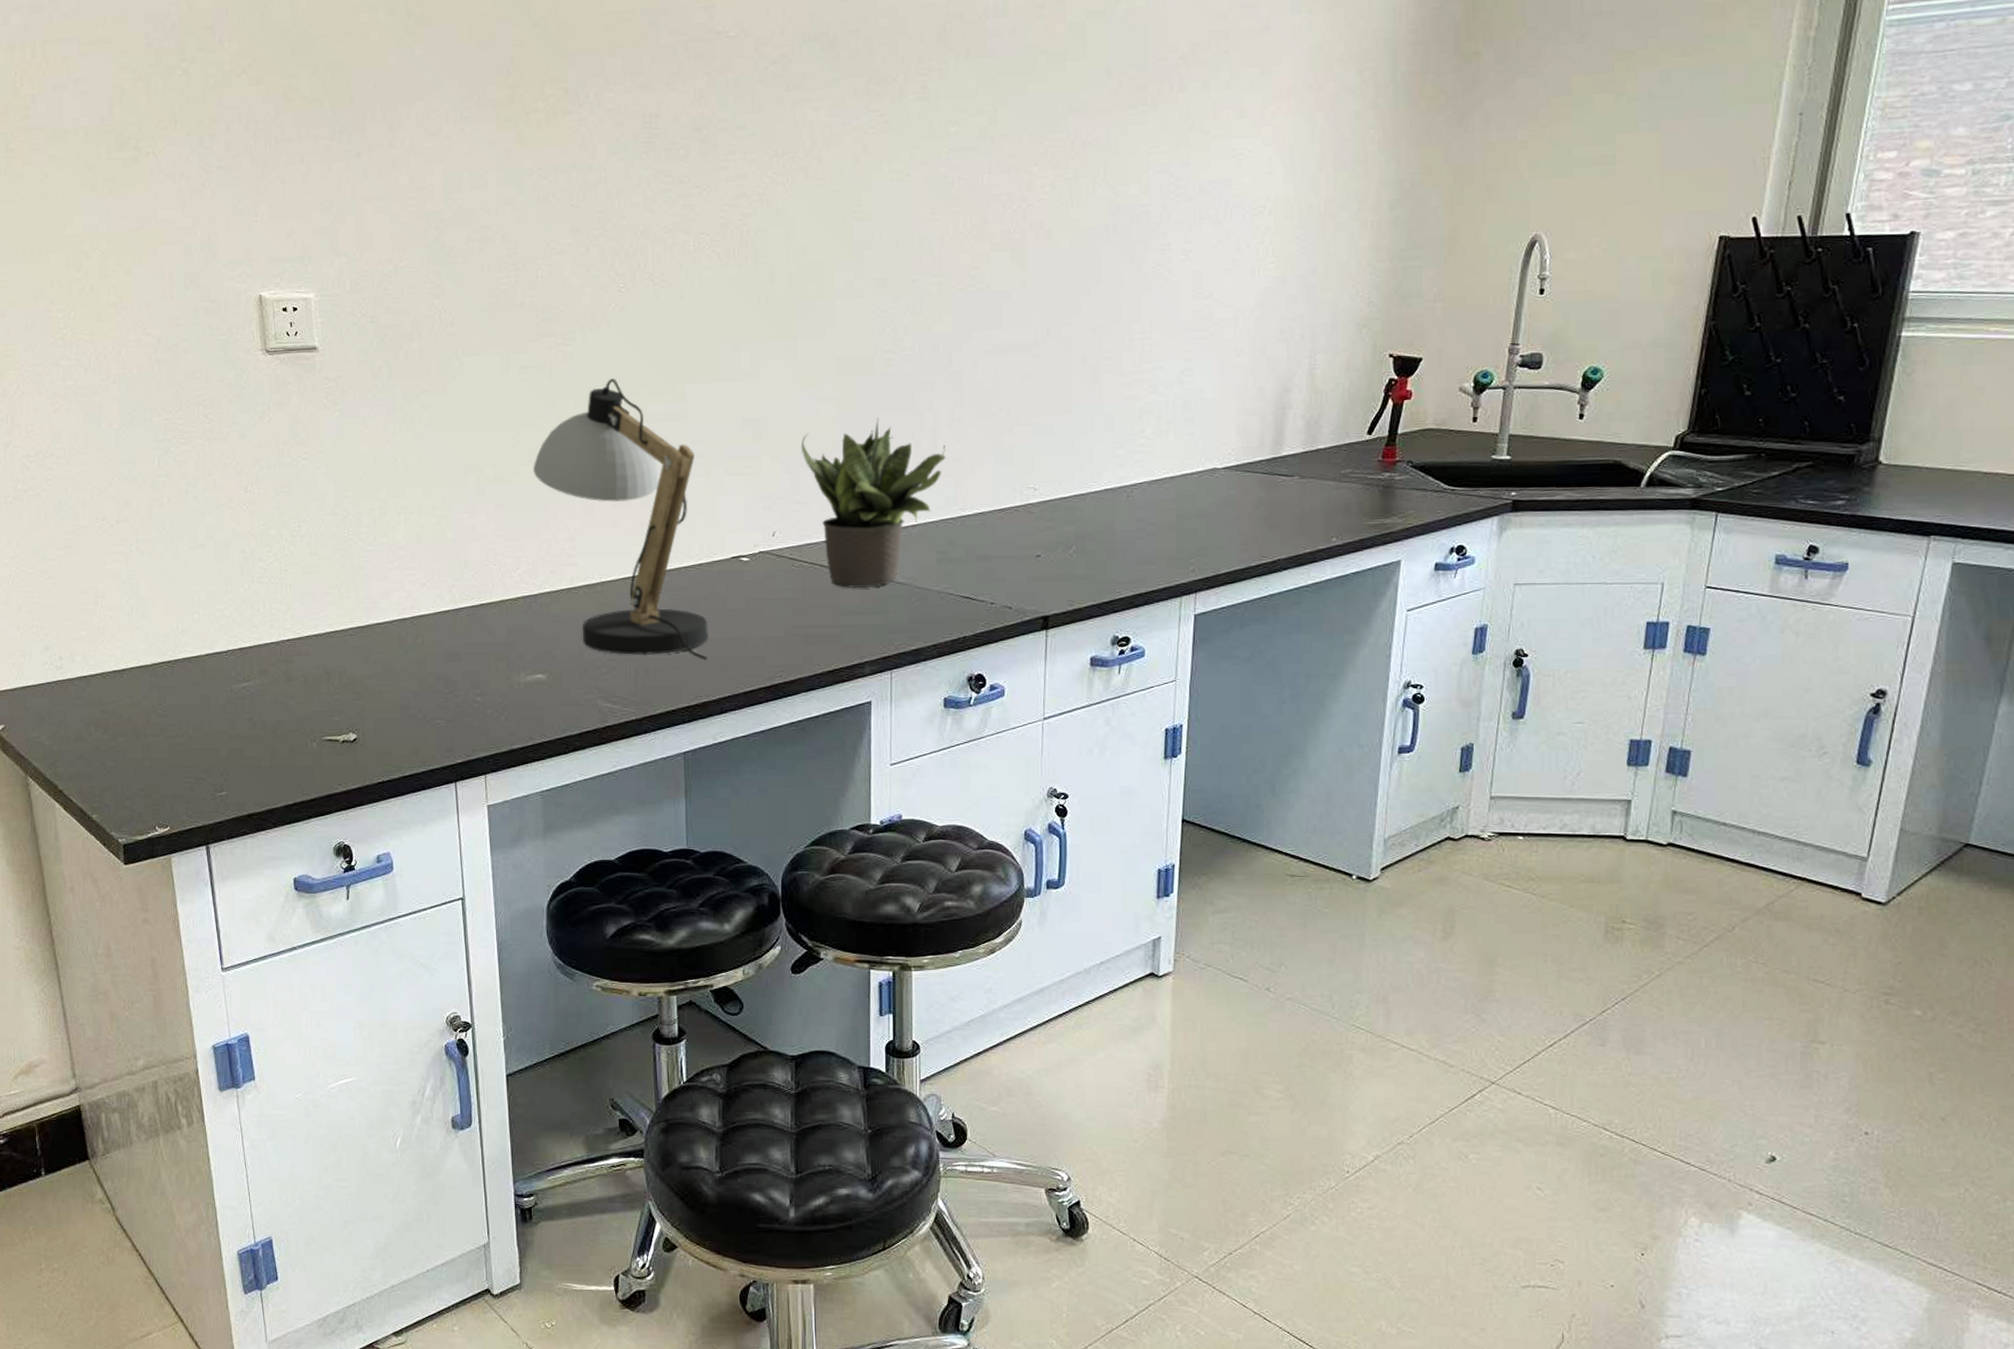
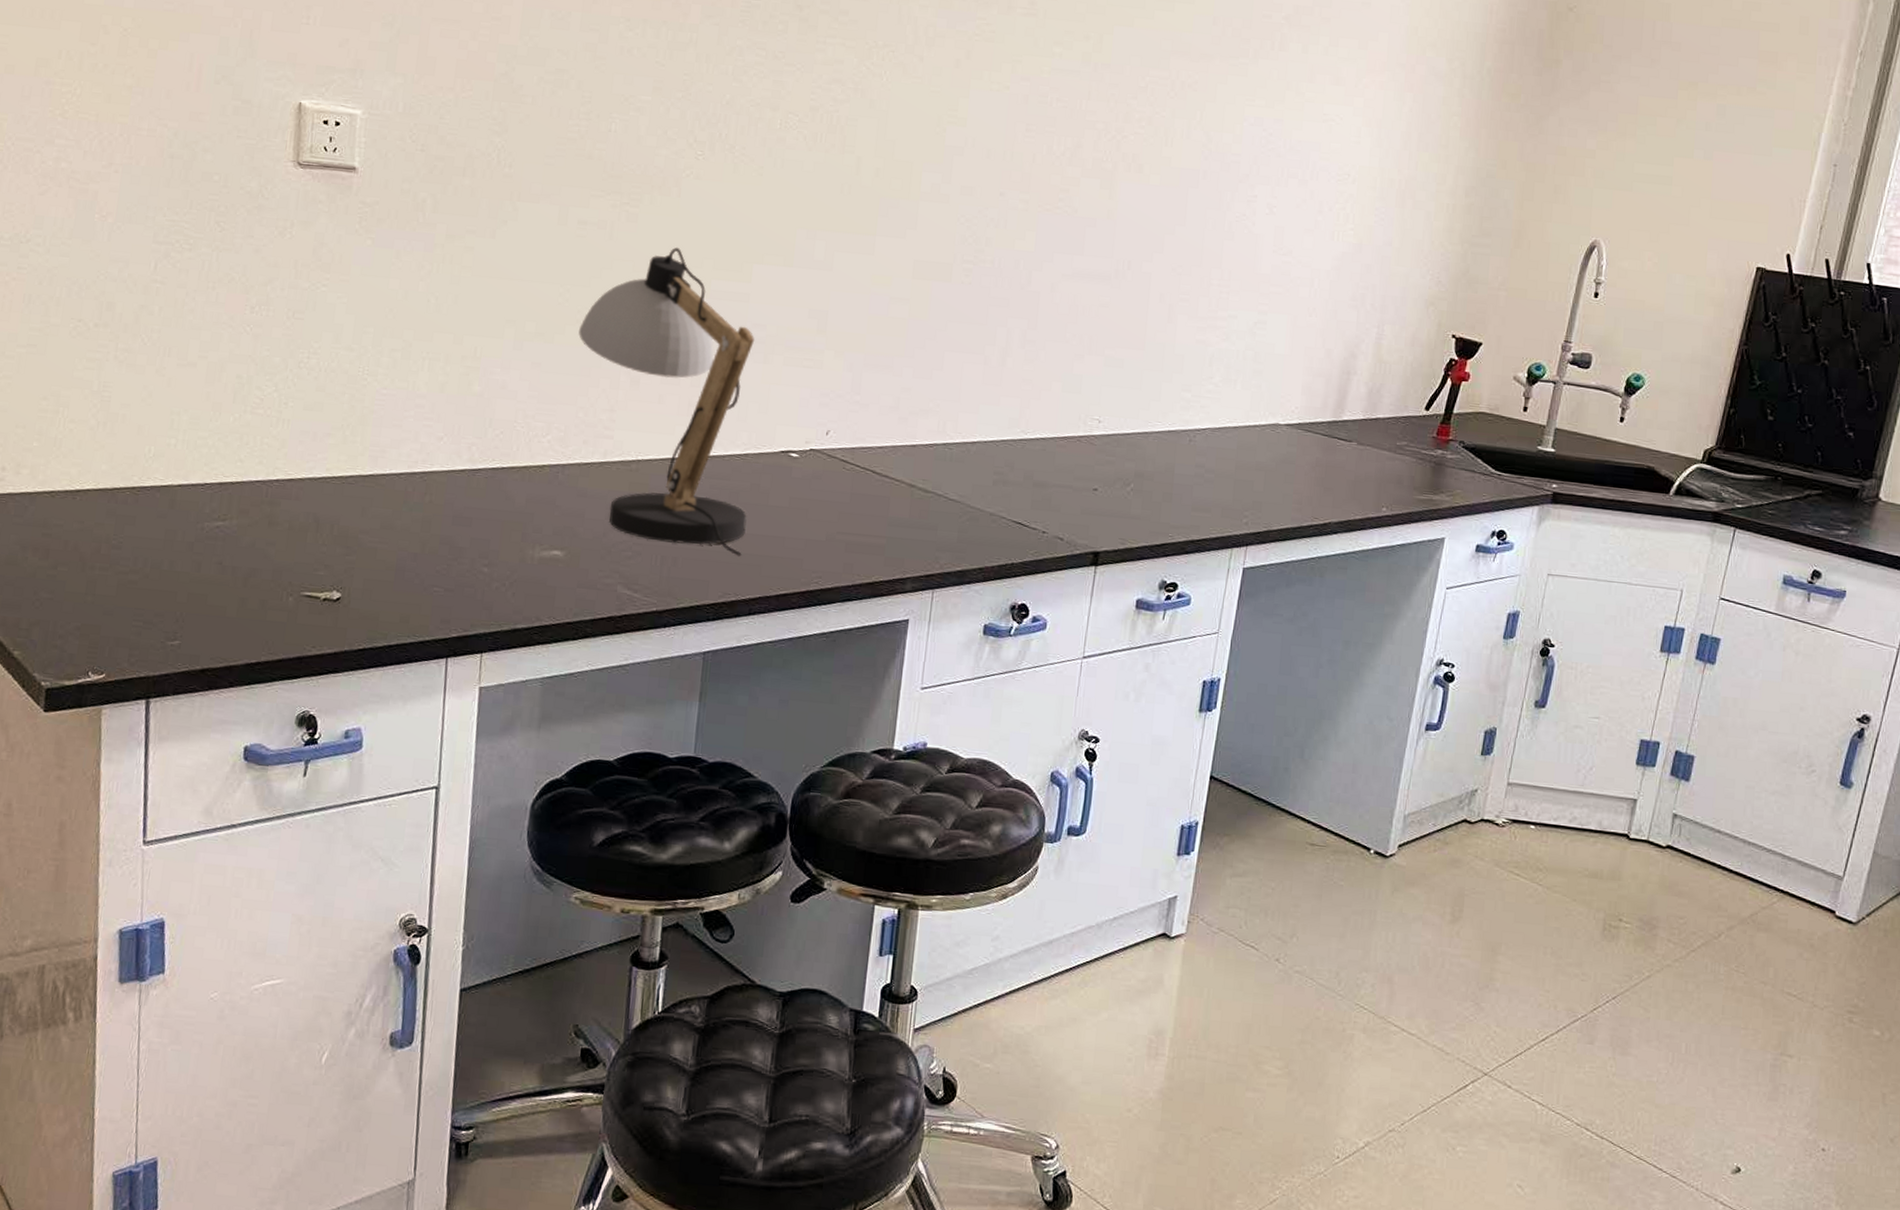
potted plant: present [800,416,947,588] -> none [866,326,1015,501]

